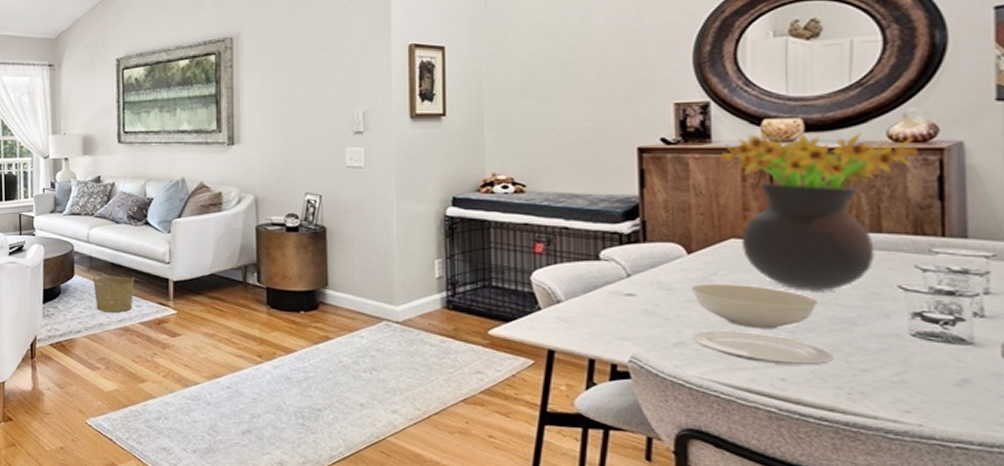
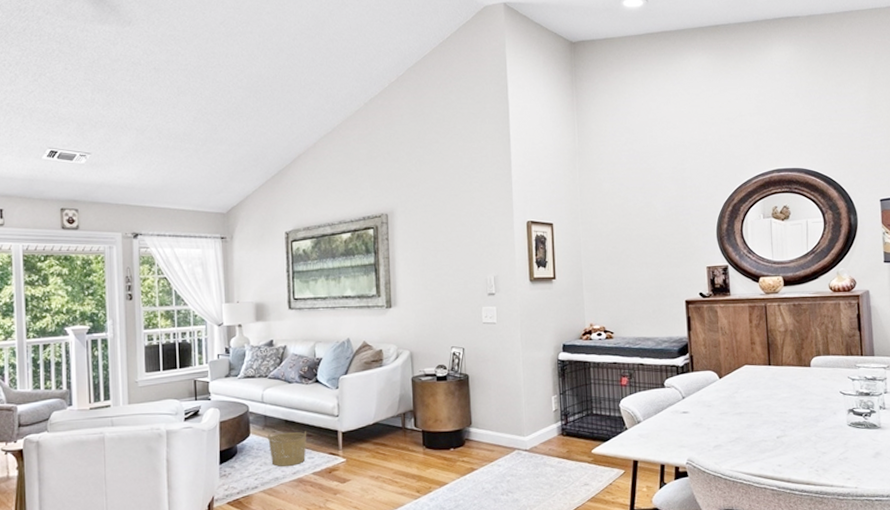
bowl: present [691,283,818,330] -> none [723,398,797,430]
plate: present [692,330,834,366] -> none [724,433,807,455]
flower arrangement: present [720,129,919,292] -> none [736,285,847,399]

